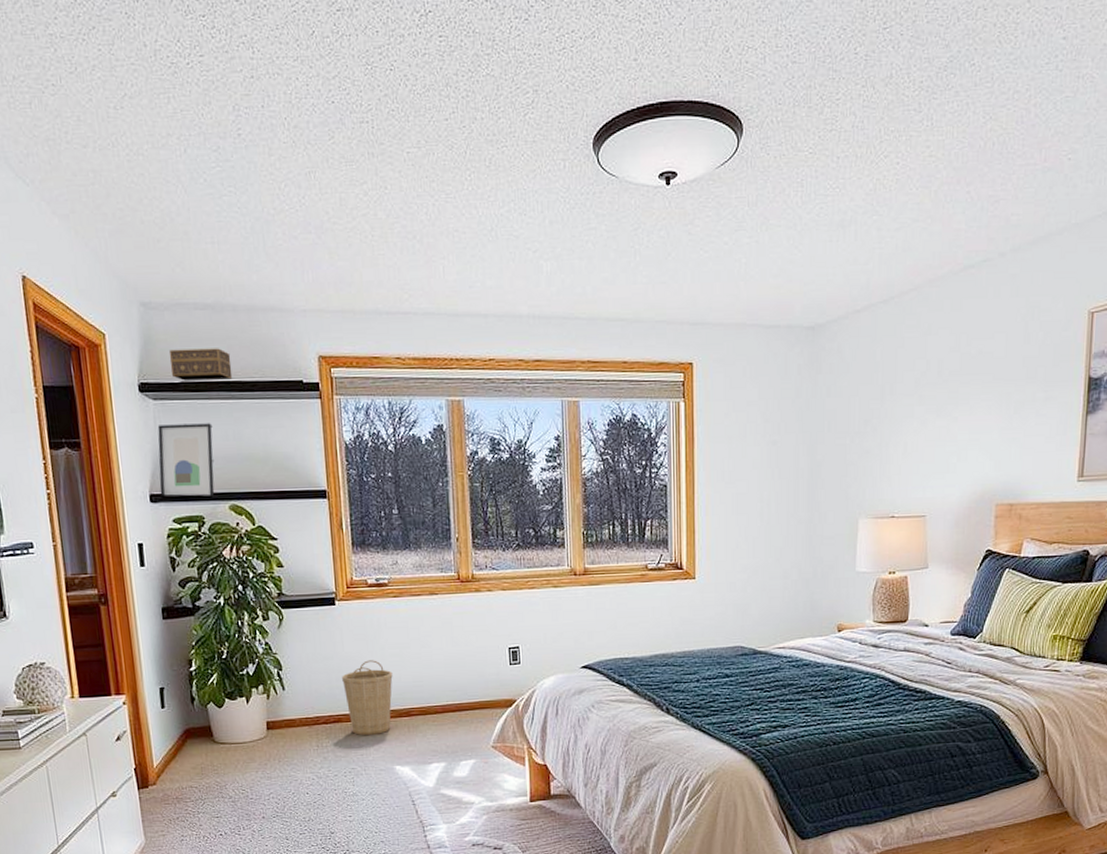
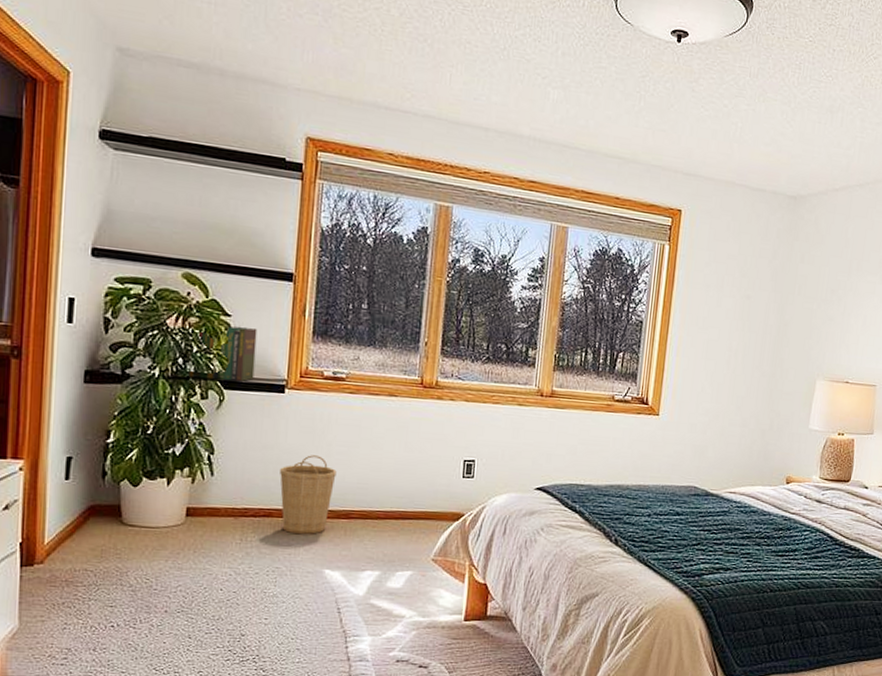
picture frame: present [157,423,215,501] -> none [104,176,178,263]
decorative box: present [168,348,233,381] -> none [139,101,210,144]
books: none [245,547,306,602] -> present [184,326,258,382]

